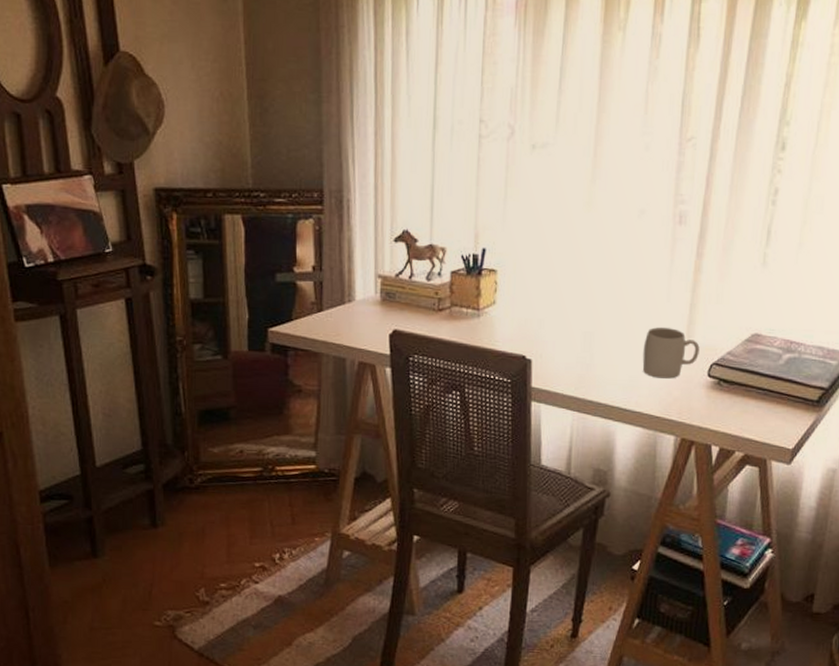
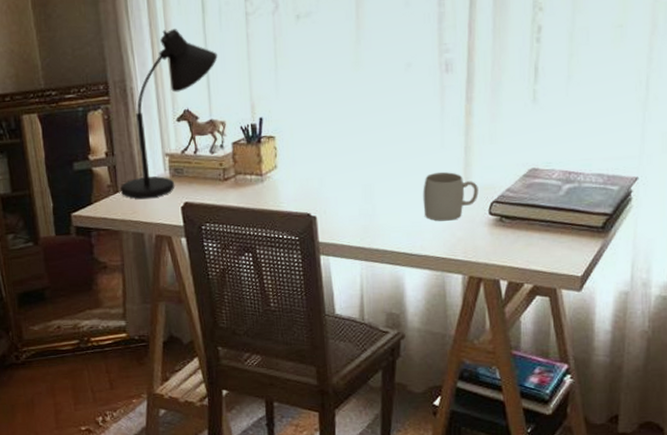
desk lamp: none [324,142,445,321] -> present [120,29,218,199]

